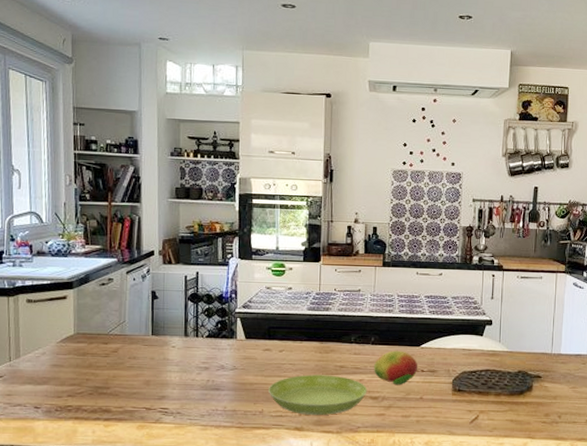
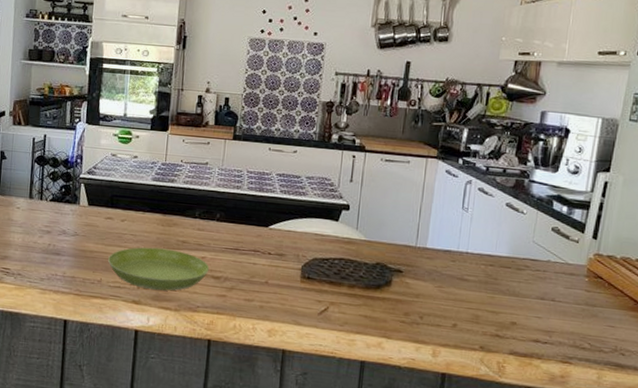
fruit: present [373,350,418,386] -> none [217,229,265,267]

